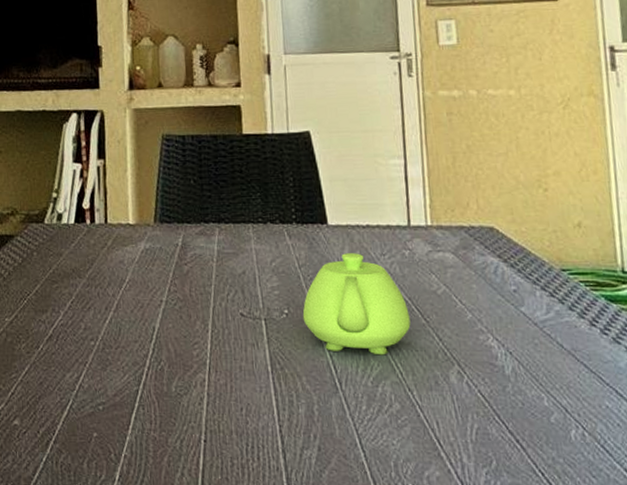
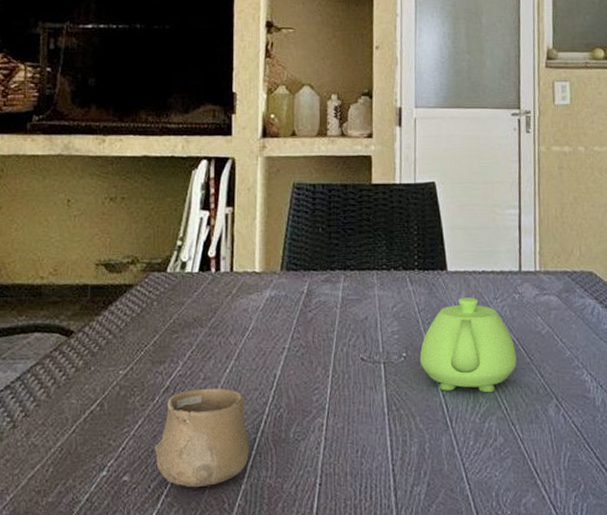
cup: none [40,338,132,436] -> present [153,388,249,488]

